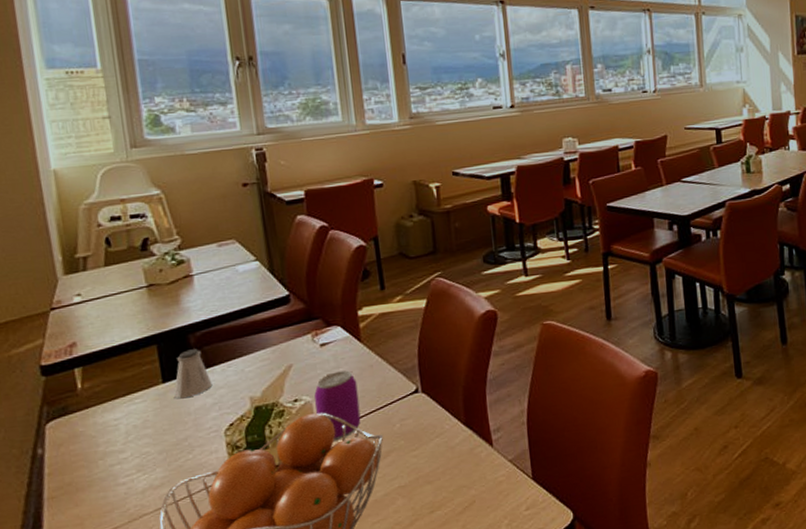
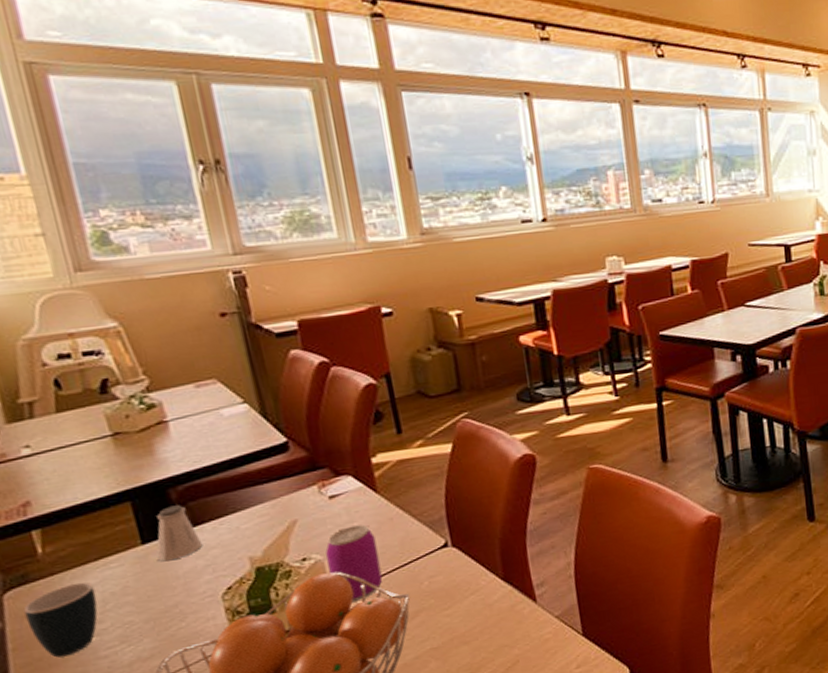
mug: none [61,415,121,483] -> present [23,581,98,658]

